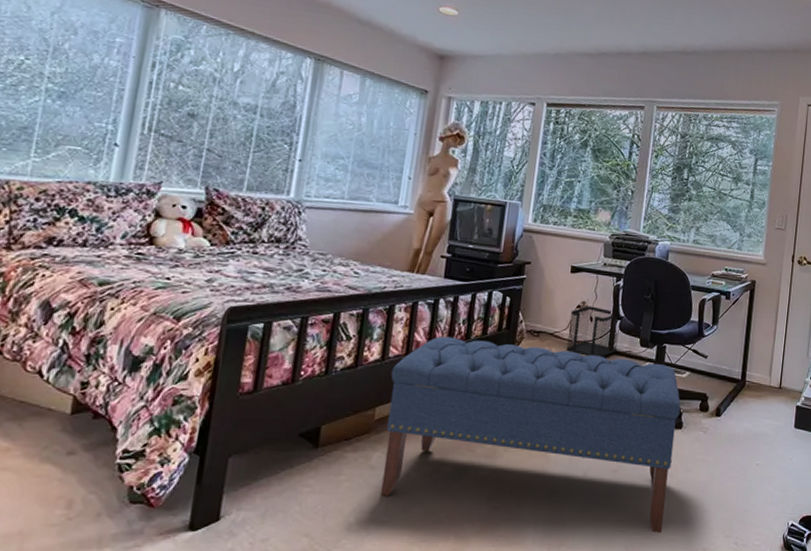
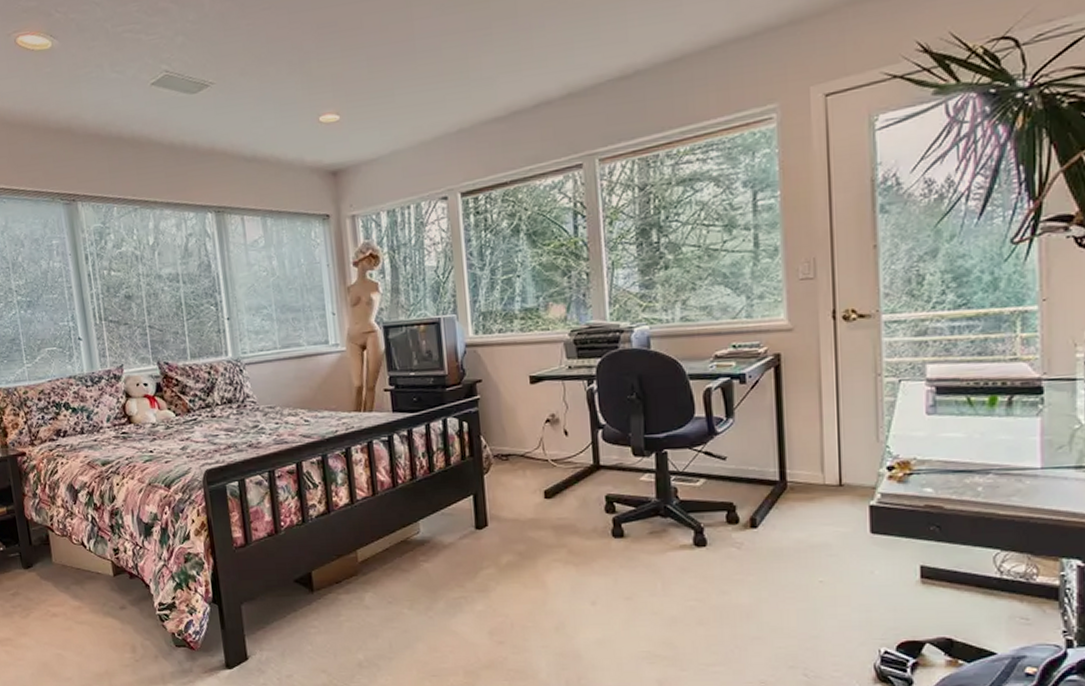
bench: present [380,336,681,533] -> none [363,471,701,664]
wastebasket: present [566,305,619,358] -> none [539,417,604,475]

